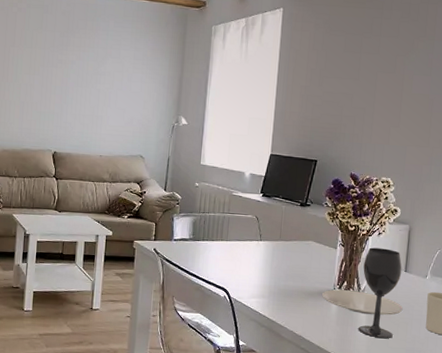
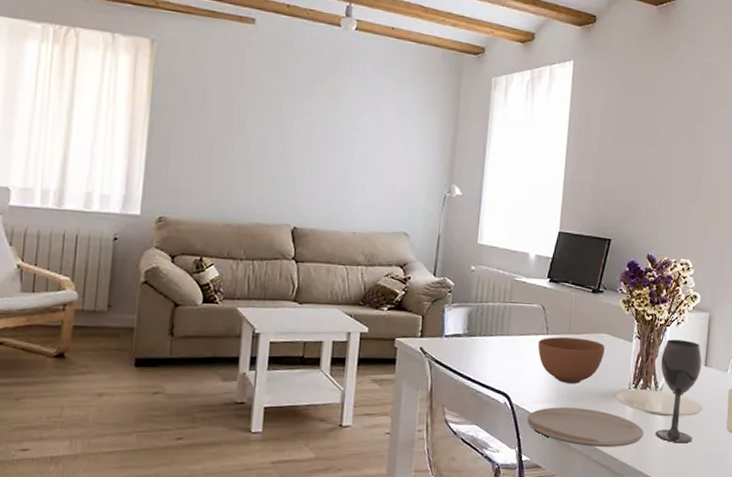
plate: none [243,301,347,339] -> present [526,407,644,447]
bowl: none [252,243,312,283] -> present [537,337,605,383]

